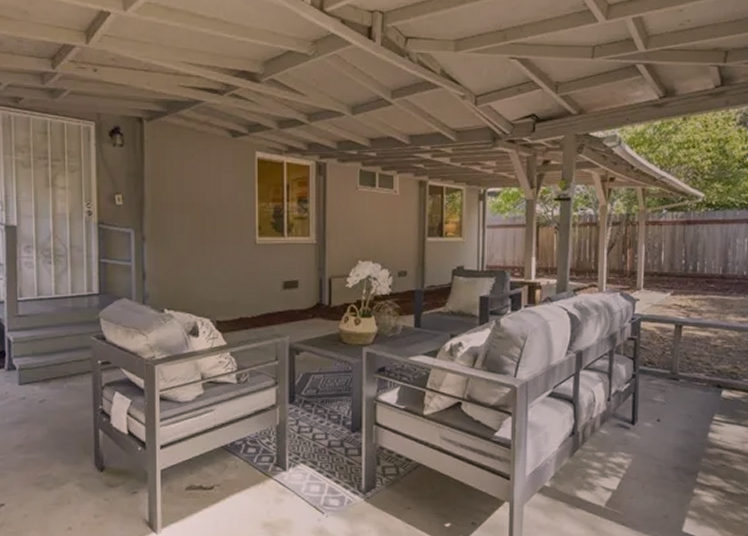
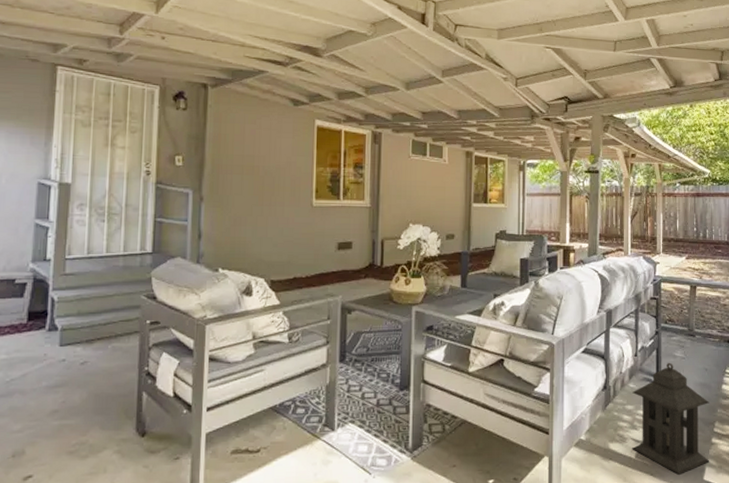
lantern: none [602,407,693,525] -> present [632,362,709,475]

